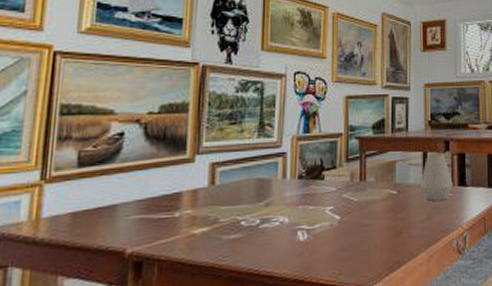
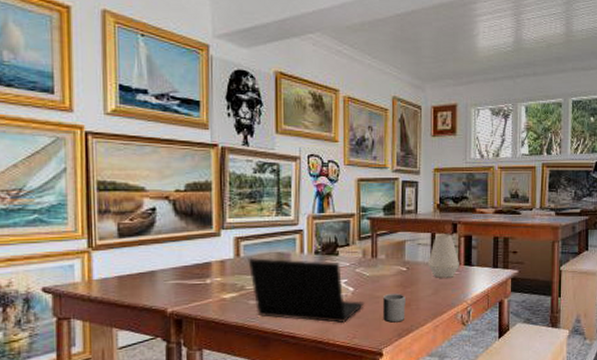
laptop: none [223,184,352,258] -> present [248,257,365,323]
mug: none [372,220,397,255] -> present [383,294,405,323]

